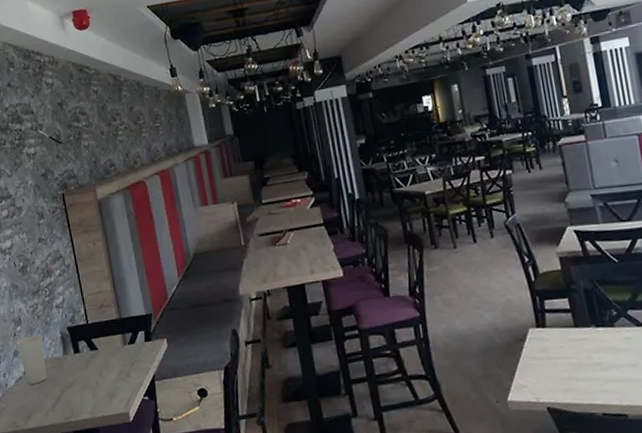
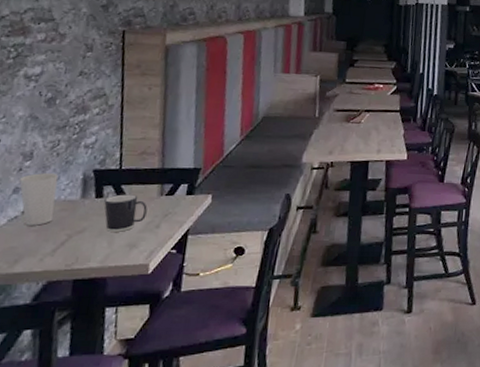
mug: none [81,346,117,384] -> present [104,194,148,232]

